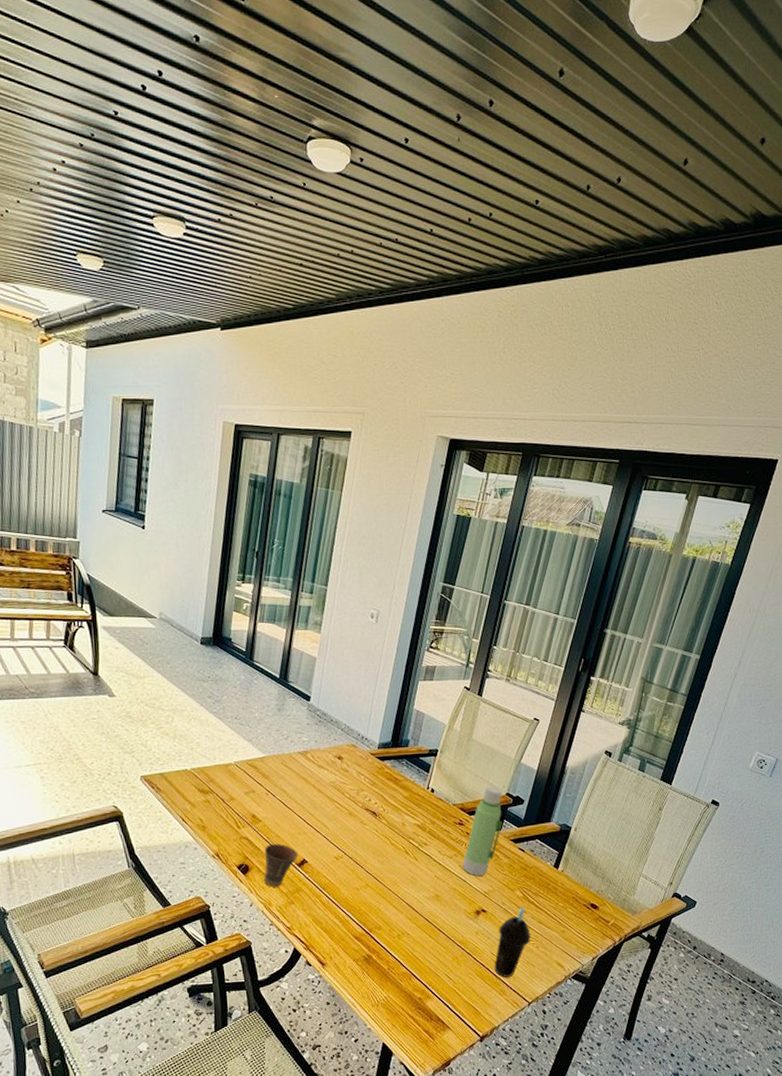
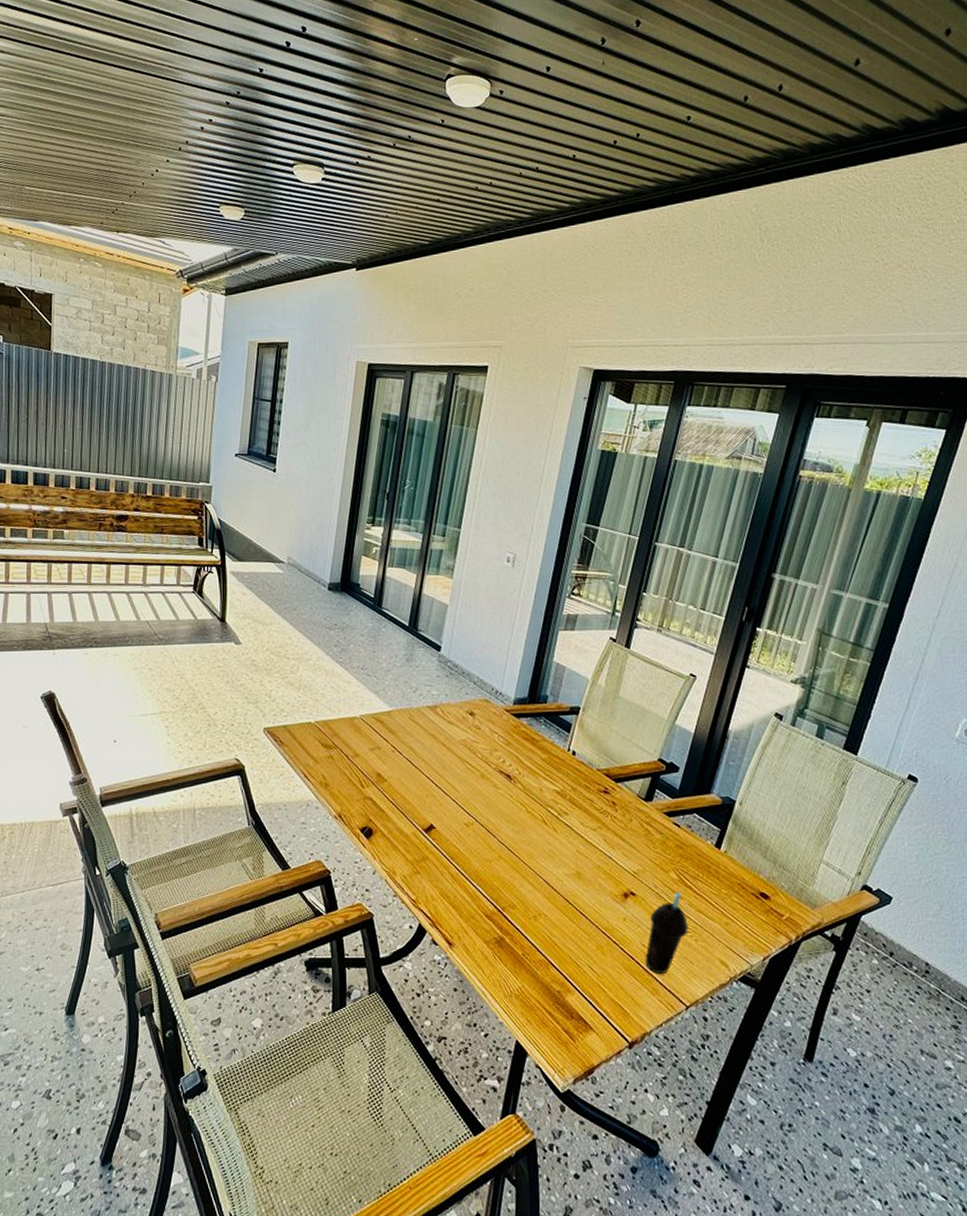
cup: present [263,844,299,887] -> none [387,806,426,854]
water bottle: present [462,785,502,877] -> none [607,749,654,854]

